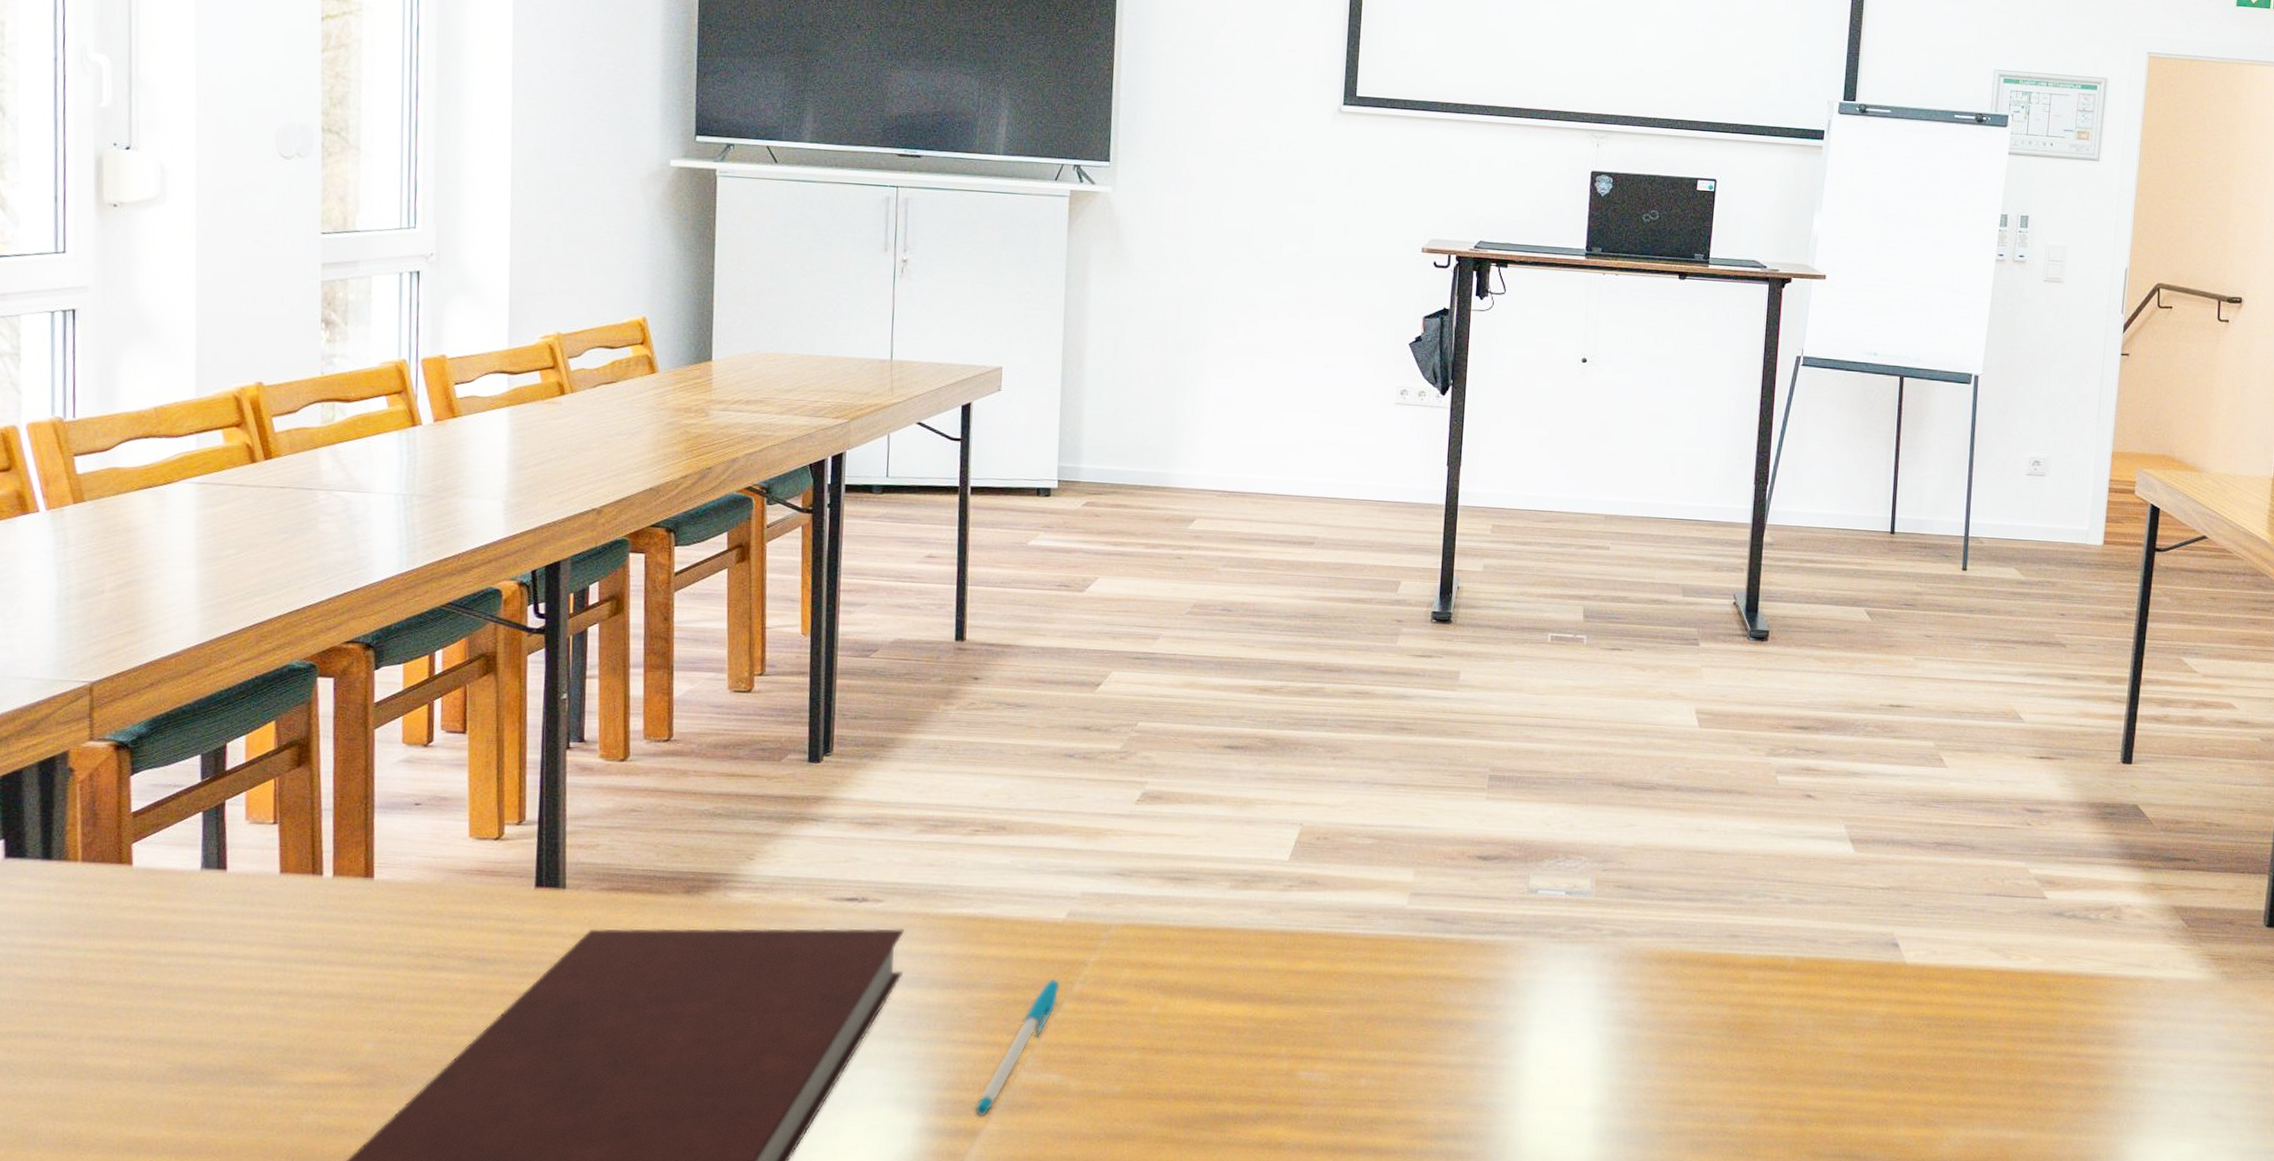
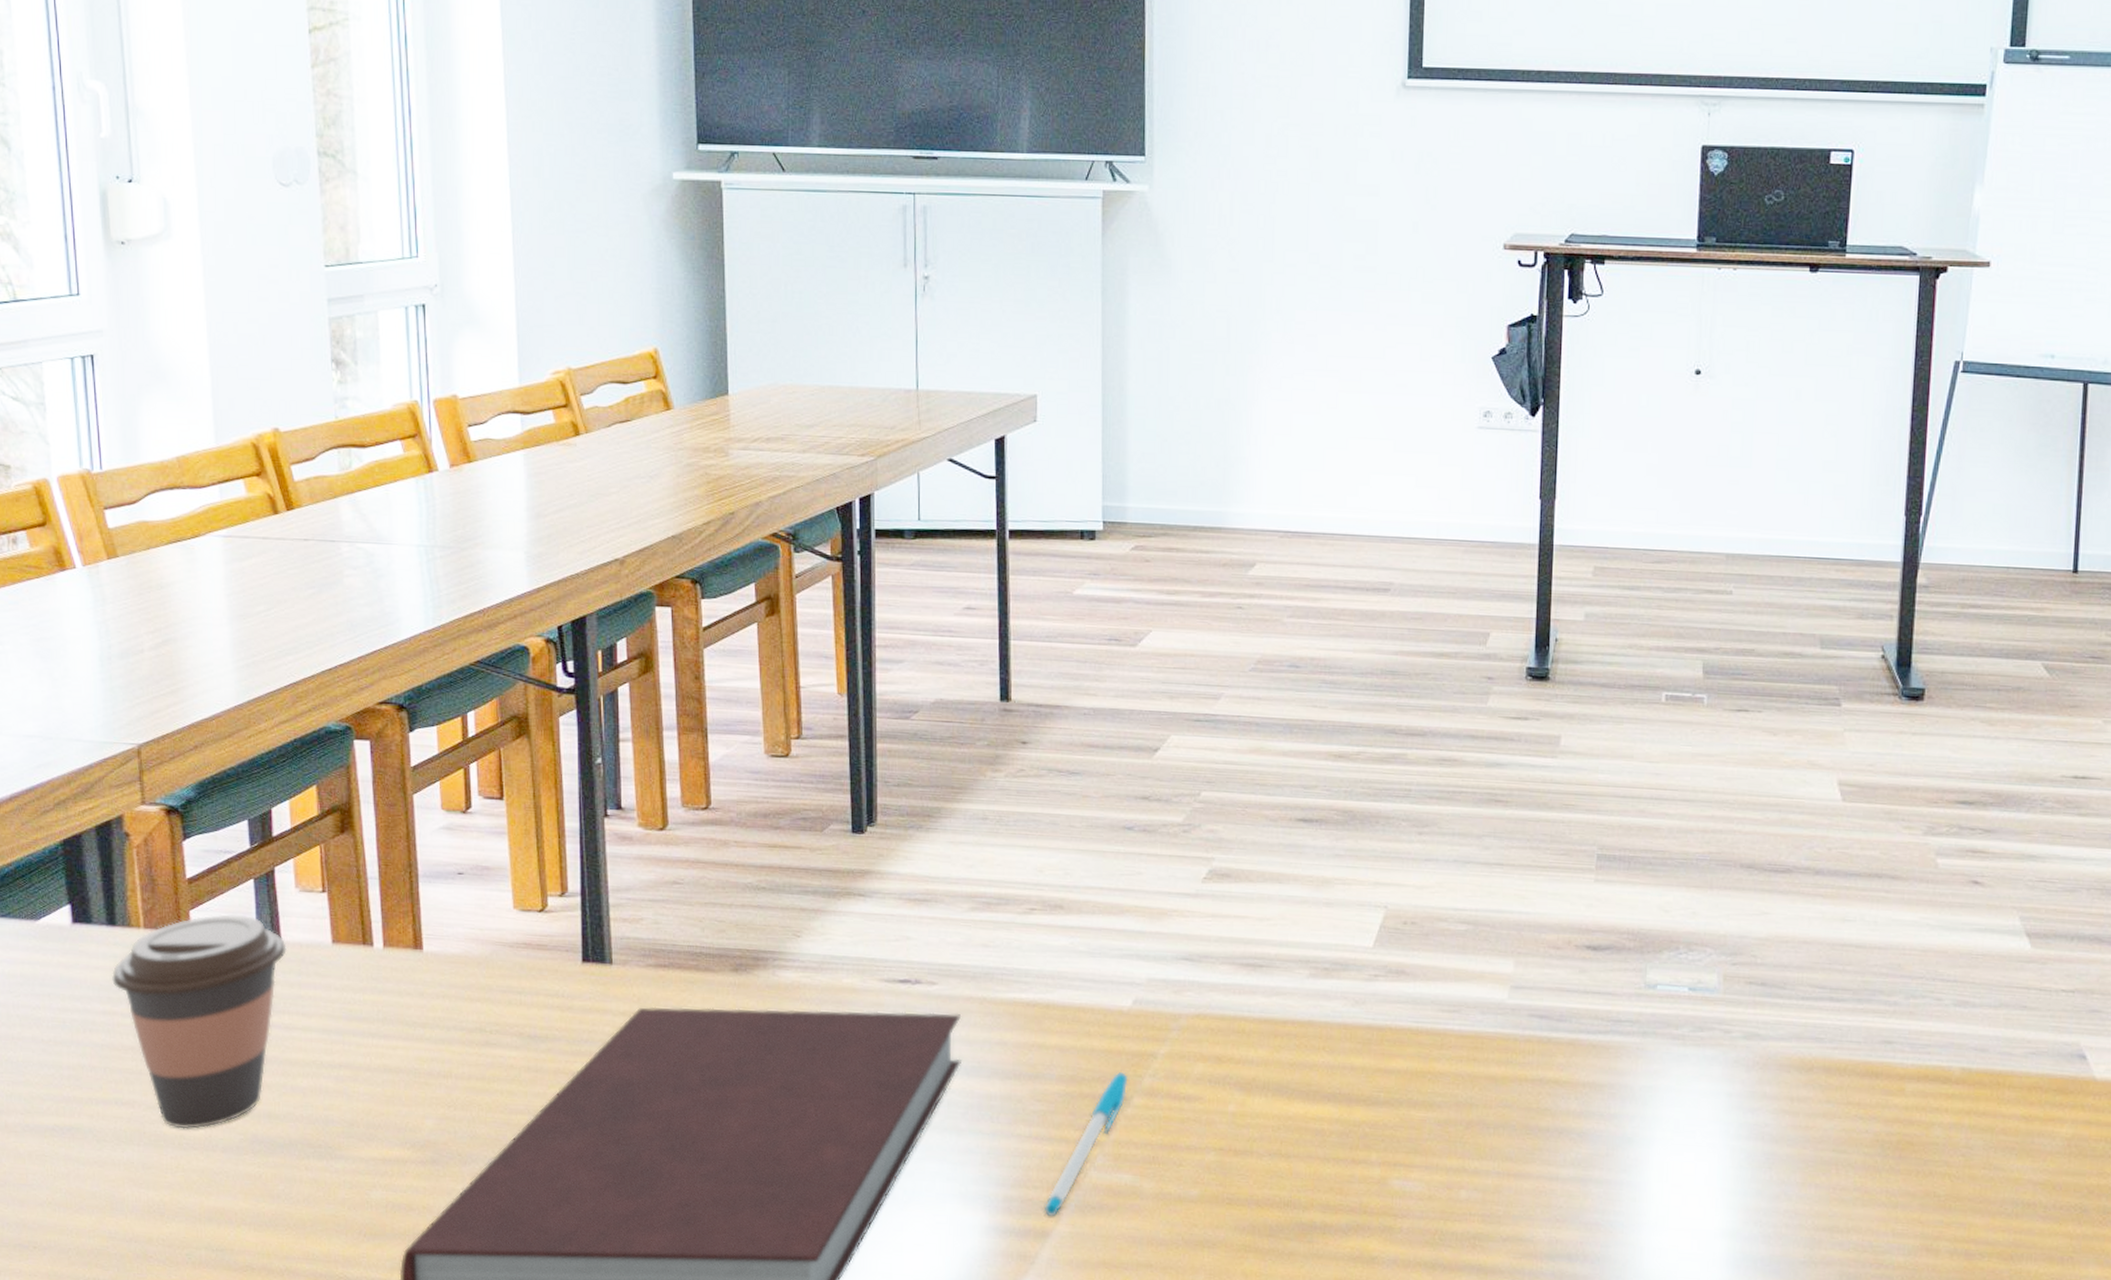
coffee cup: none [42,846,233,1060] -> present [111,914,288,1129]

